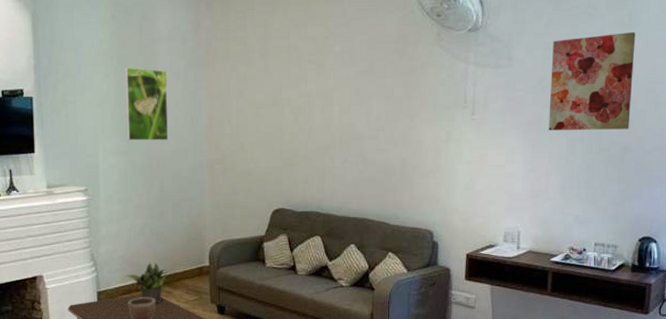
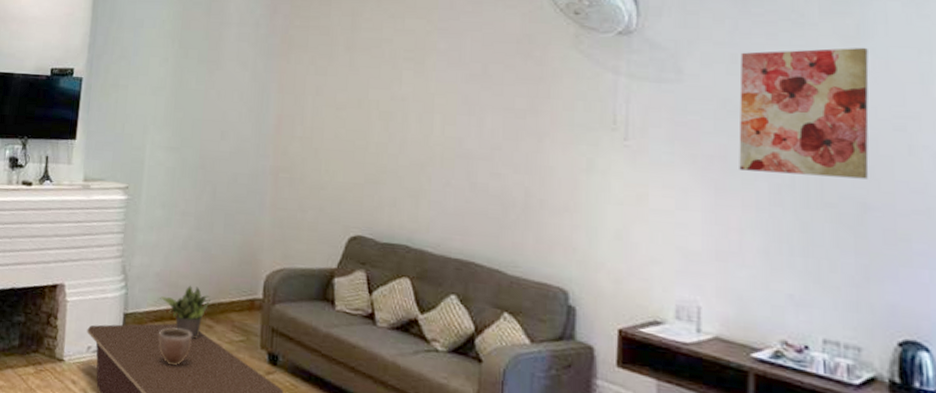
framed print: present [124,67,169,141] -> none [179,52,234,138]

